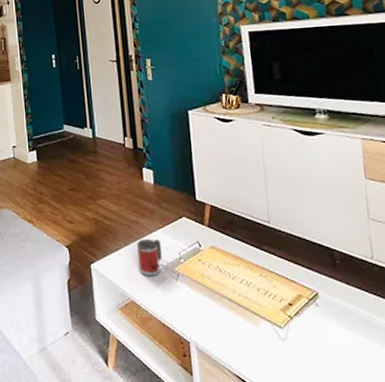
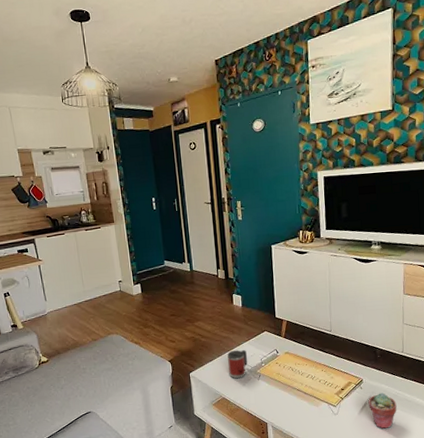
potted succulent: none [328,315,373,369] -> present [368,393,397,429]

